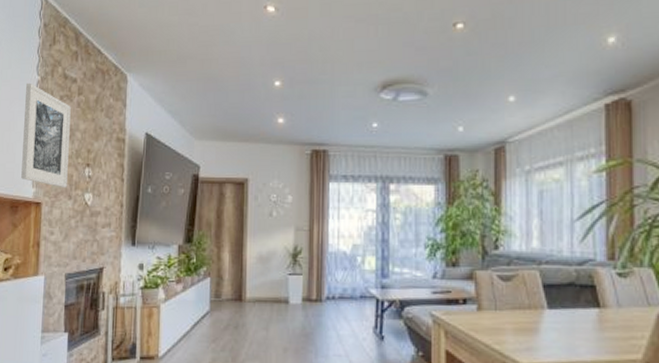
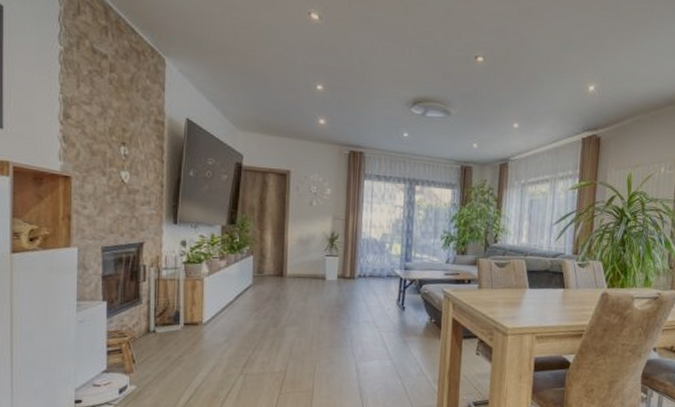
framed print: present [21,82,71,188] -> none [45,51,102,165]

